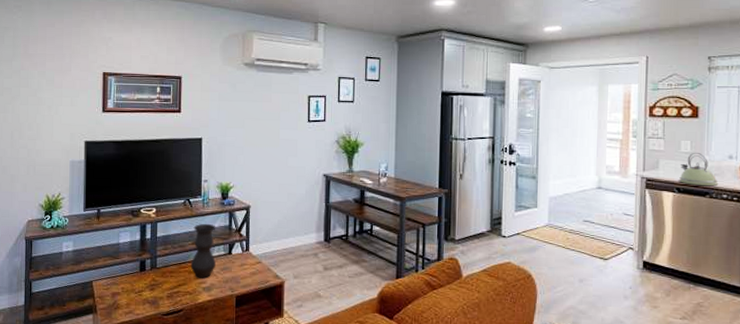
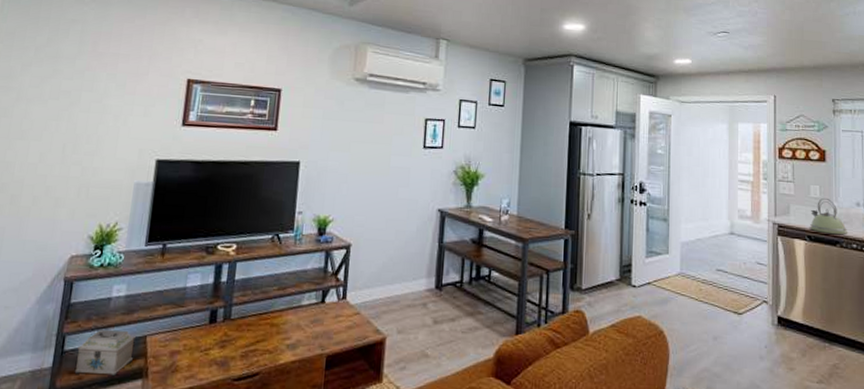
decorative box: none [41,277,84,312] -> present [74,330,136,377]
vase: present [190,223,216,278] -> none [273,264,308,333]

